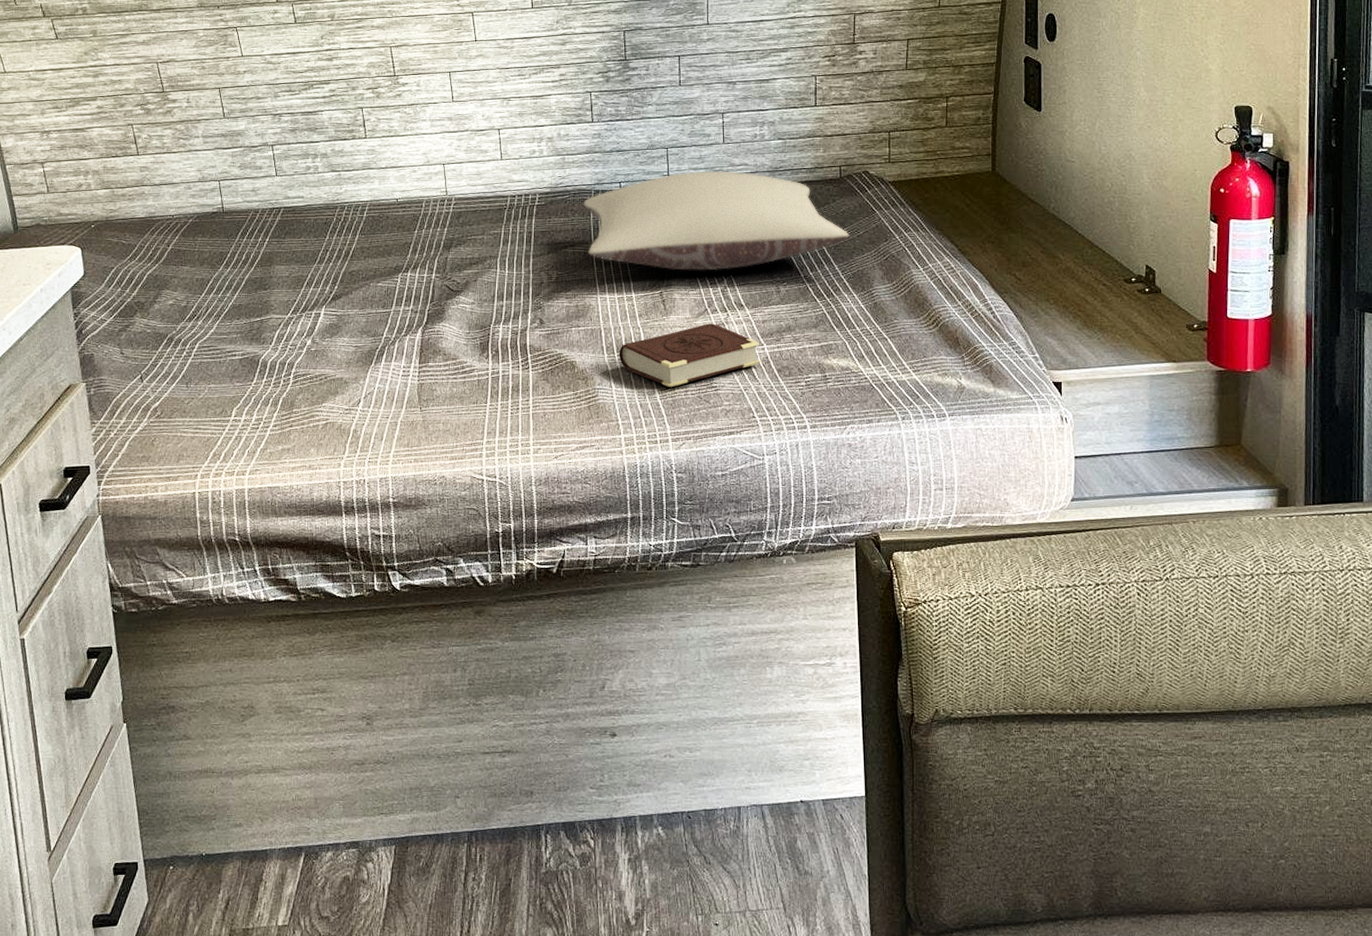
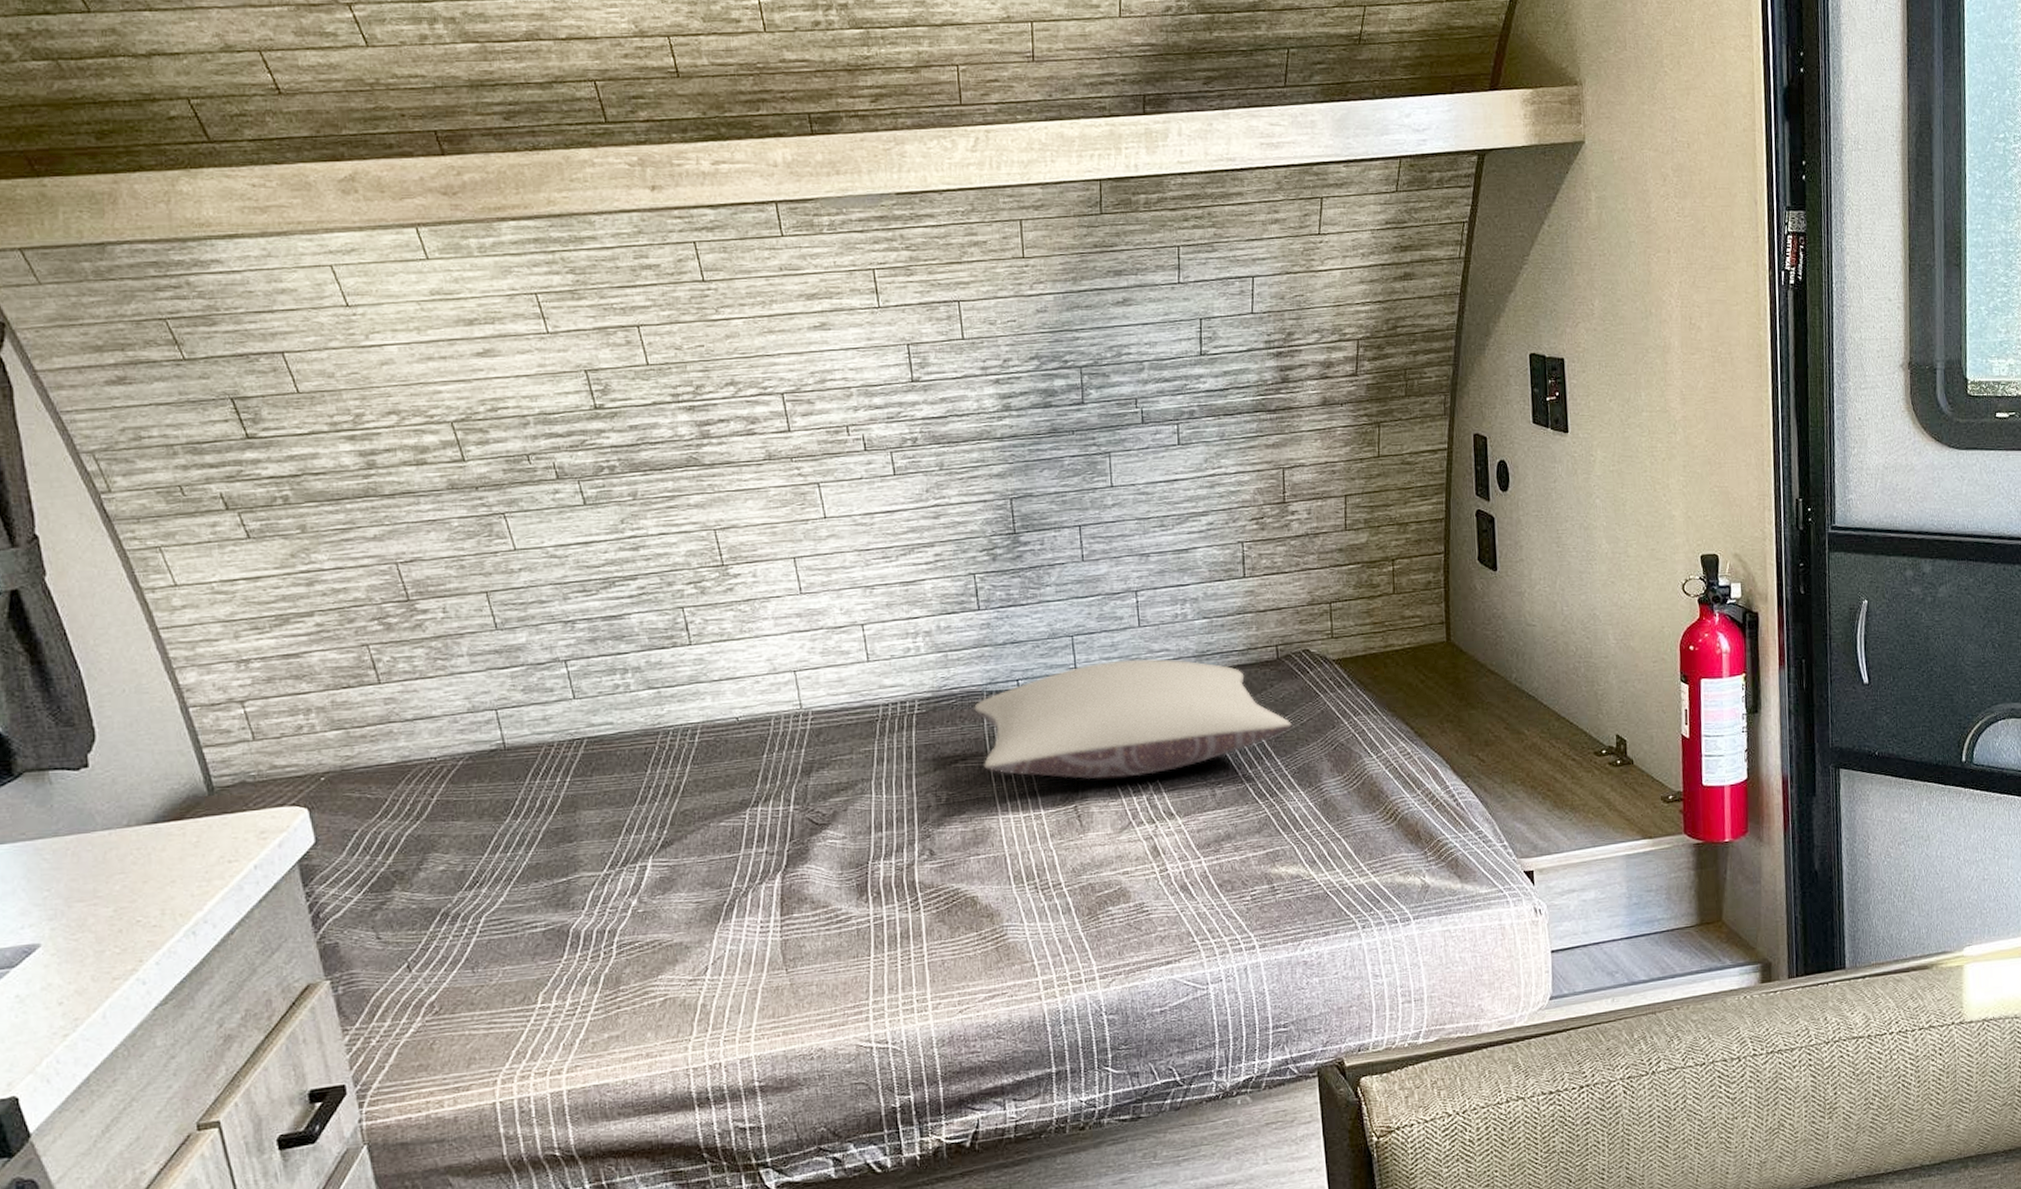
book: present [618,323,760,387] -> none [1029,838,1198,916]

